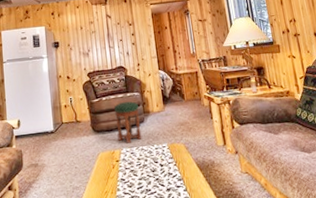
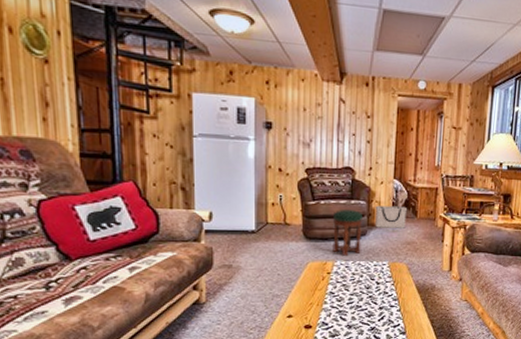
storage bin: none [147,92,177,114] -> present [375,205,408,228]

